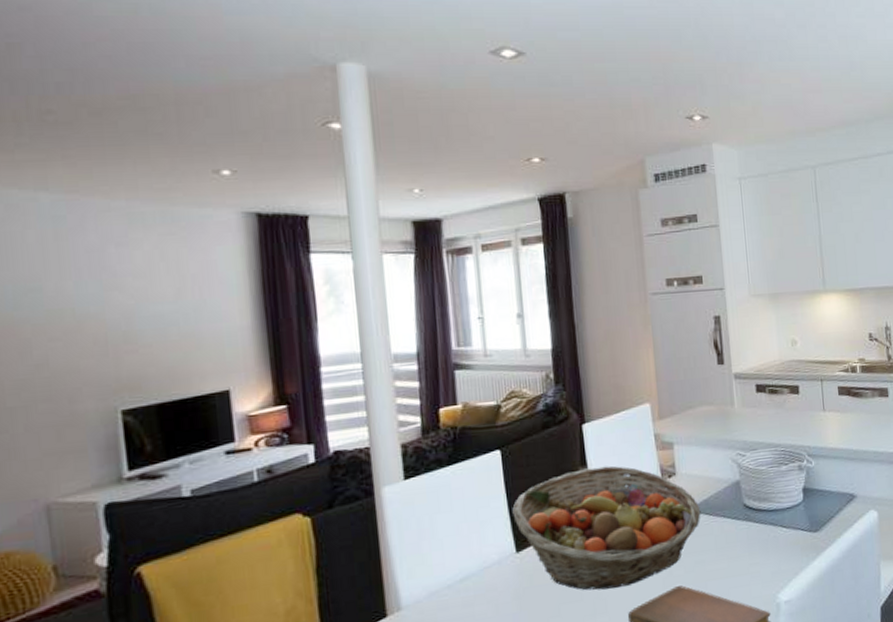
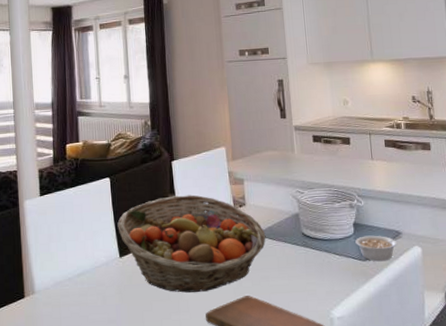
legume: none [805,499,858,532] -> present [355,235,403,262]

